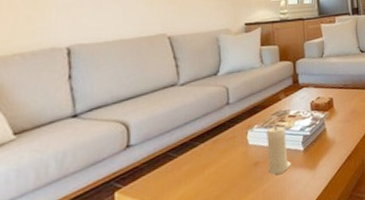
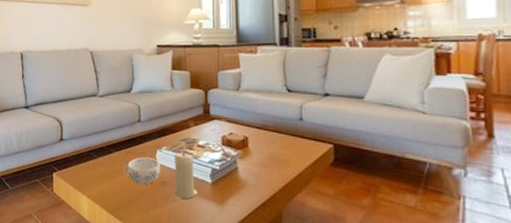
decorative bowl: none [211,140,252,174] -> present [124,156,160,185]

